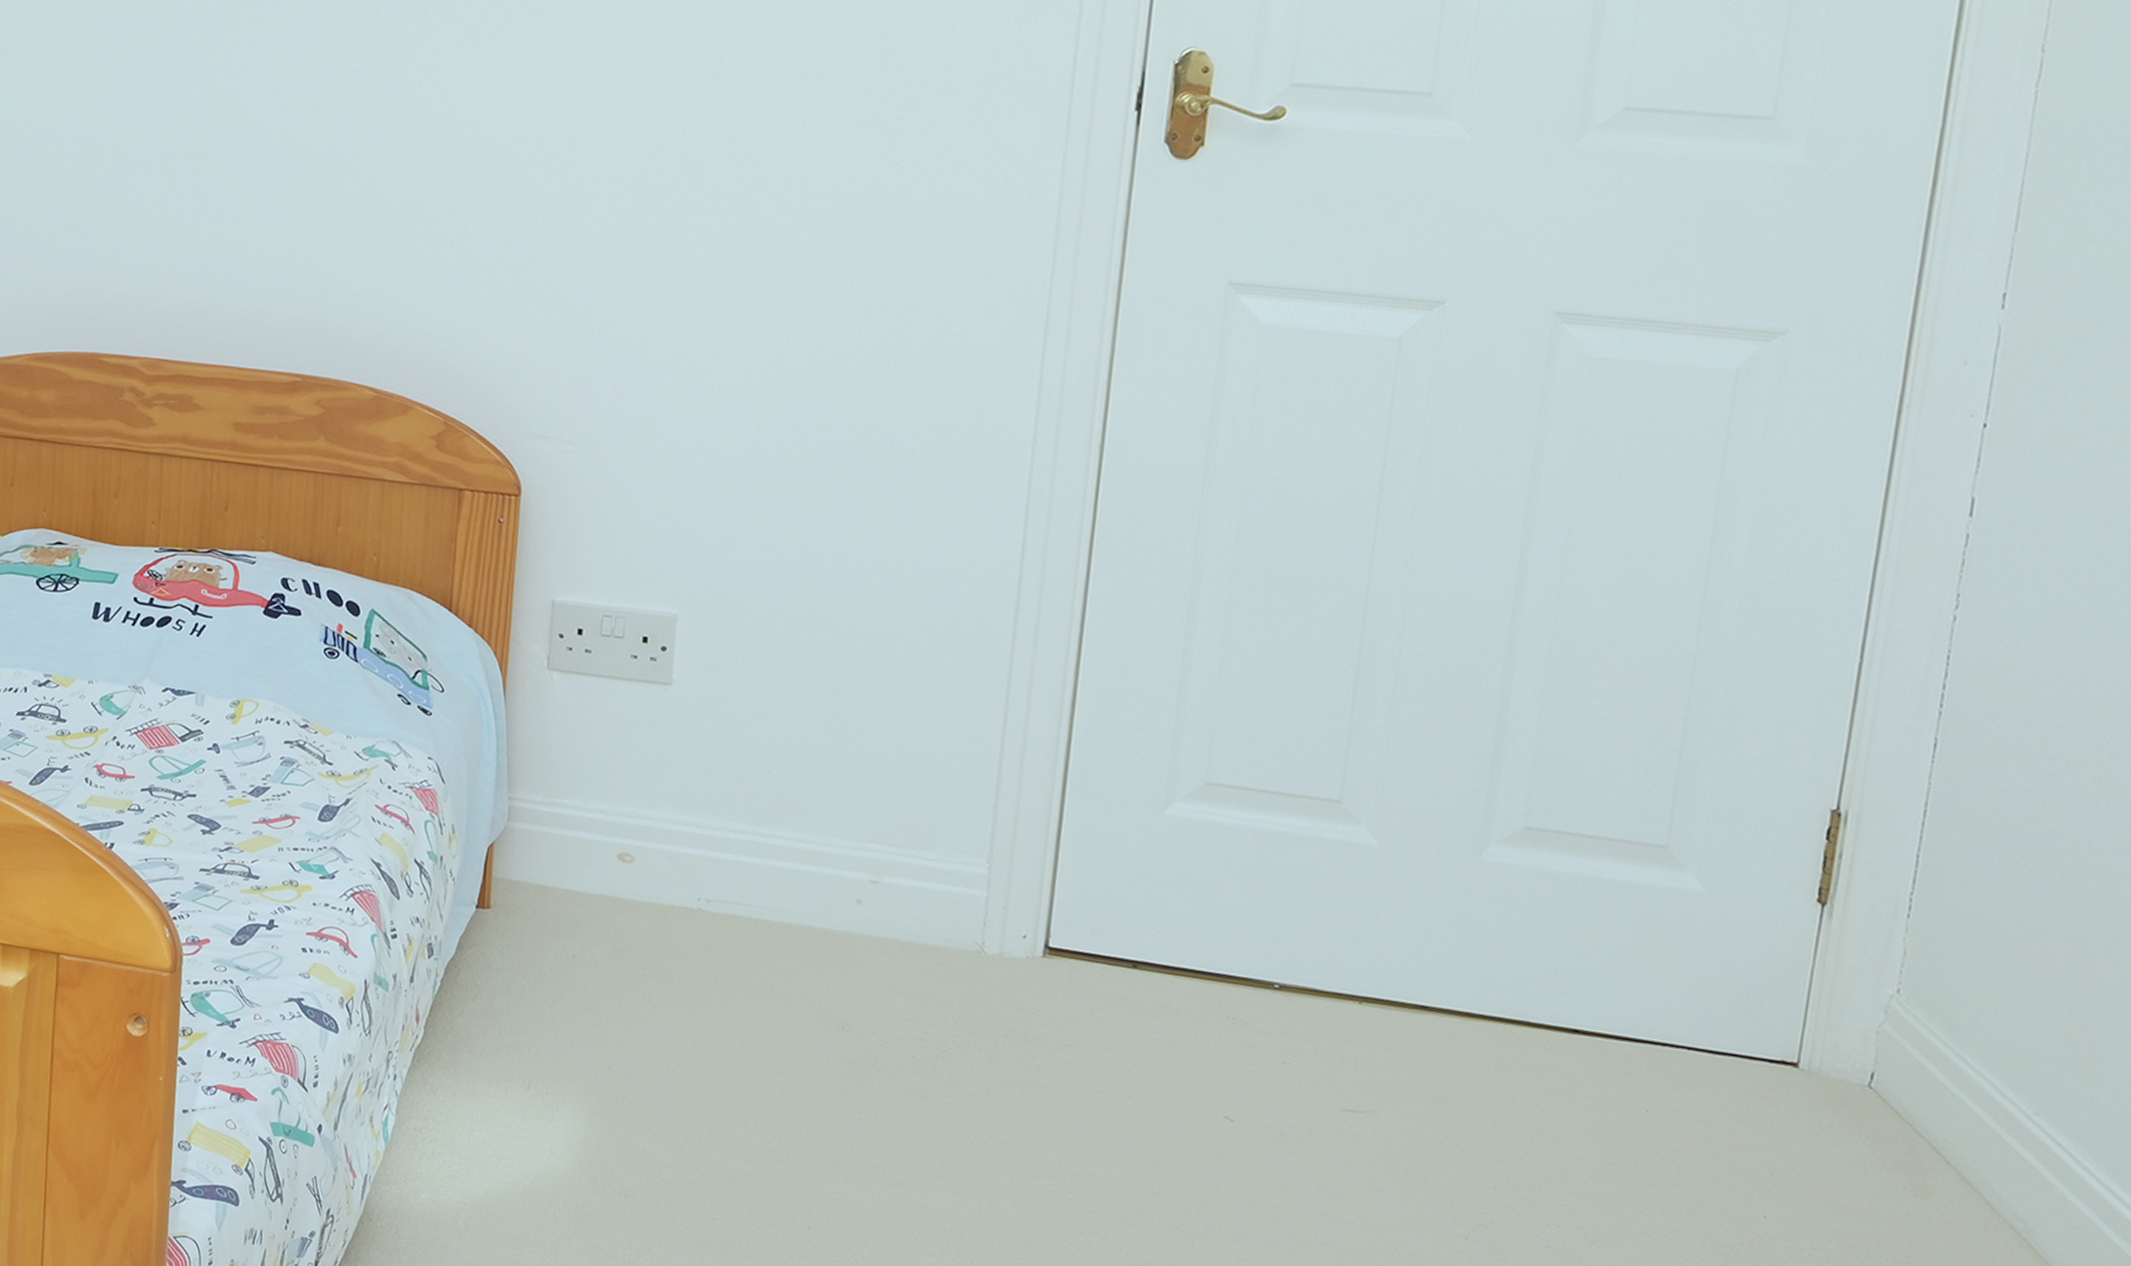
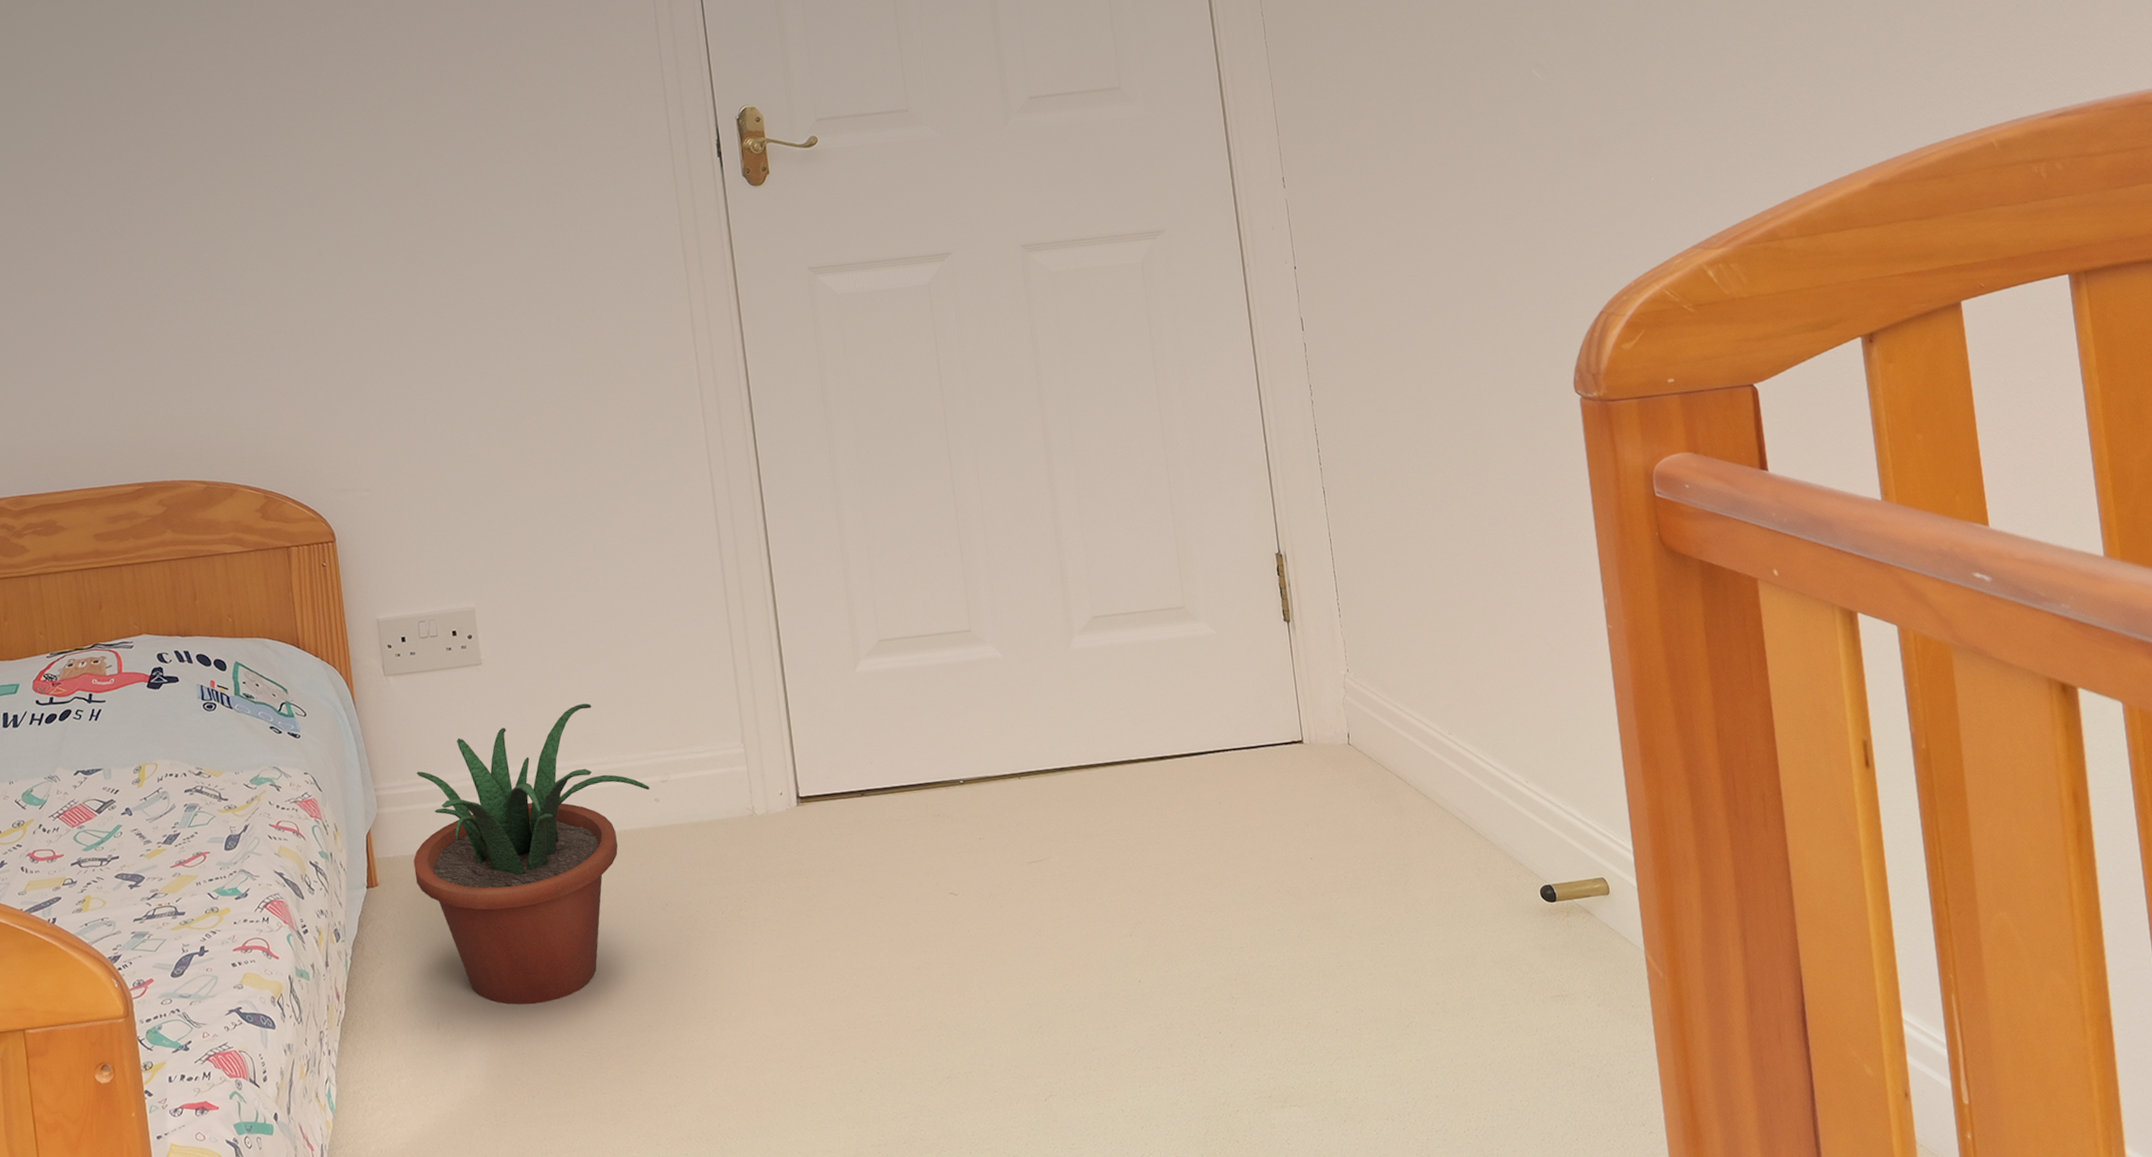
potted plant: none [536,762,854,1098] -> present [413,703,651,1005]

